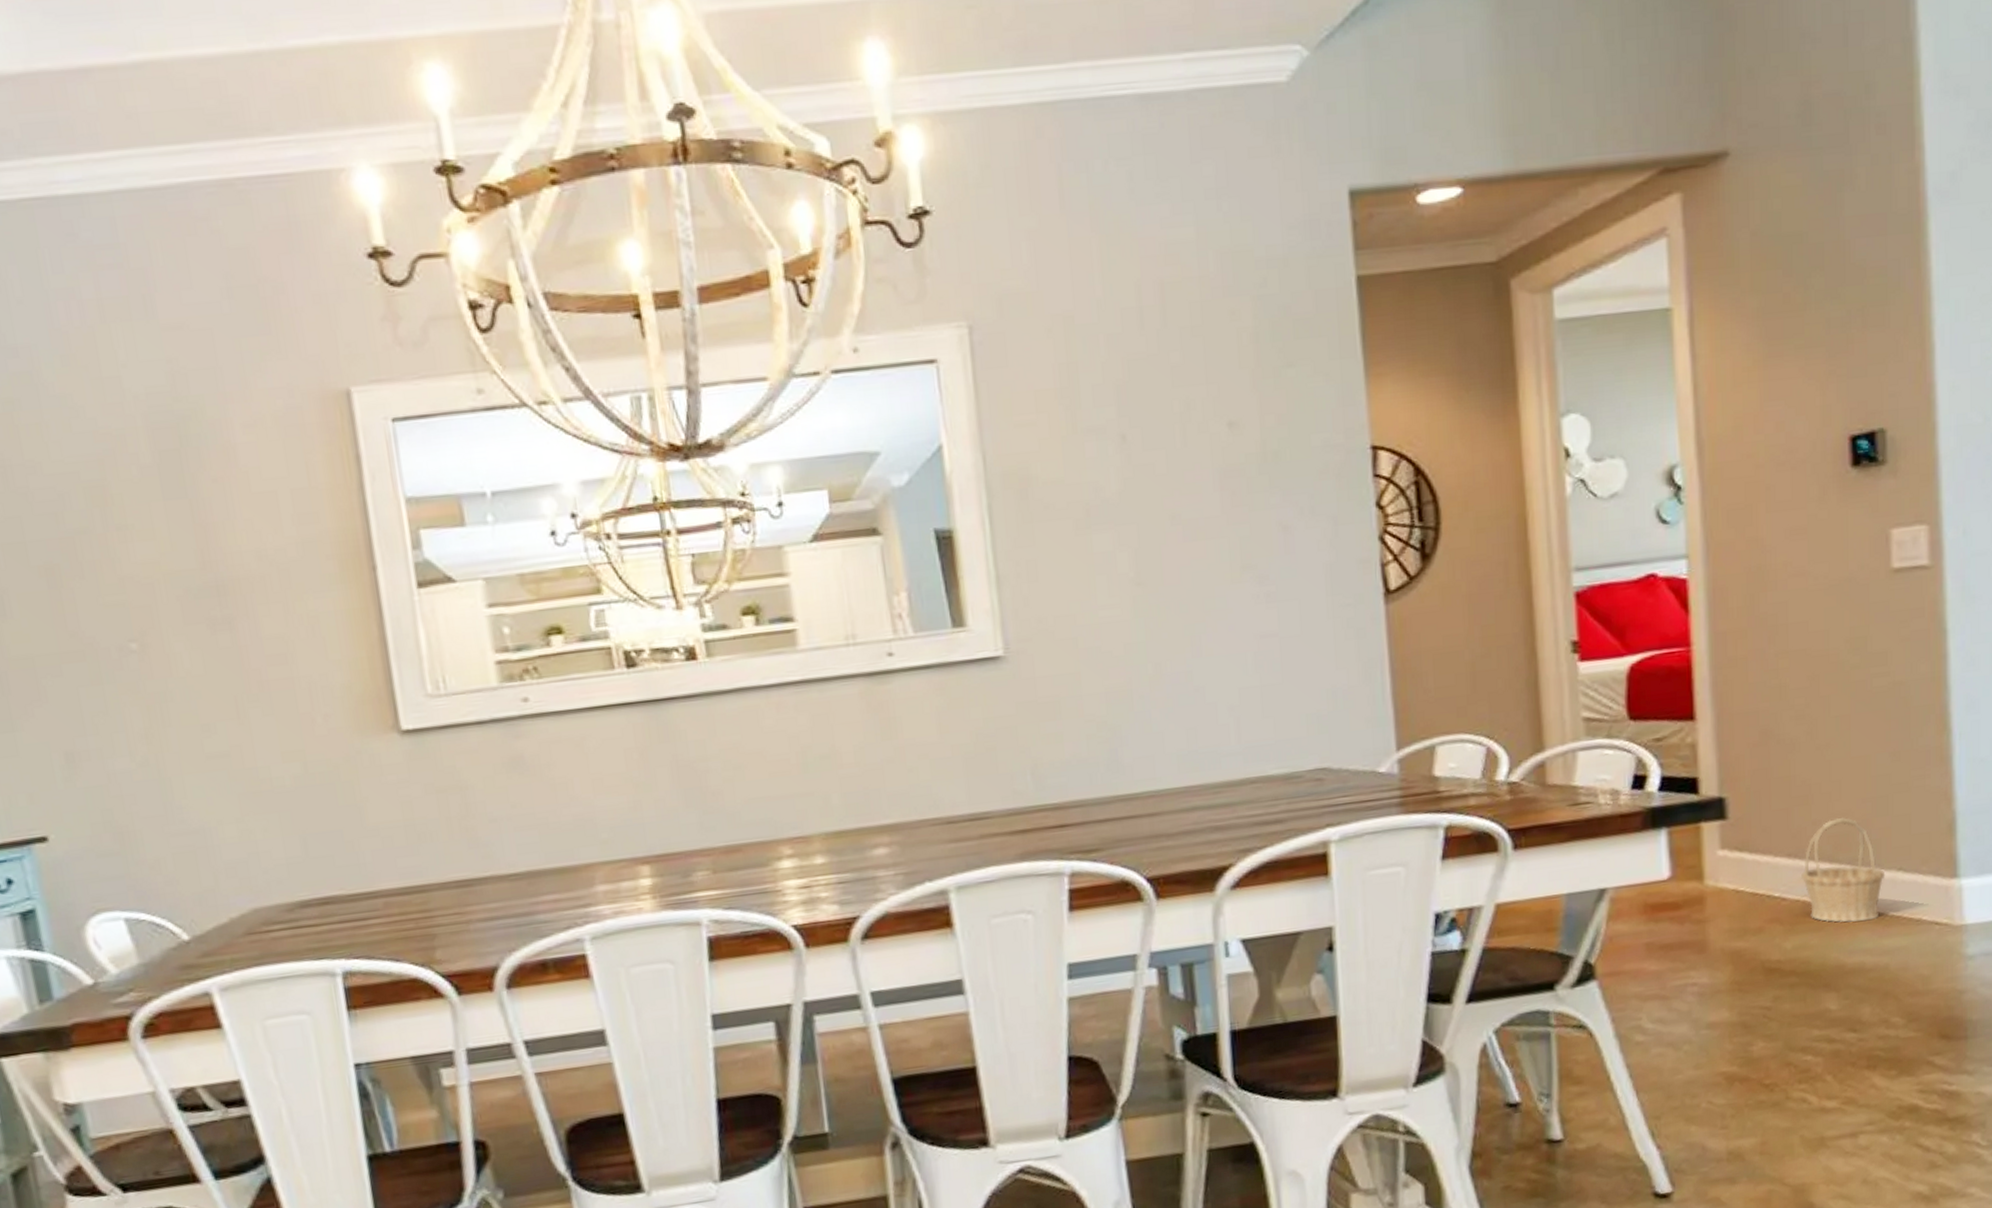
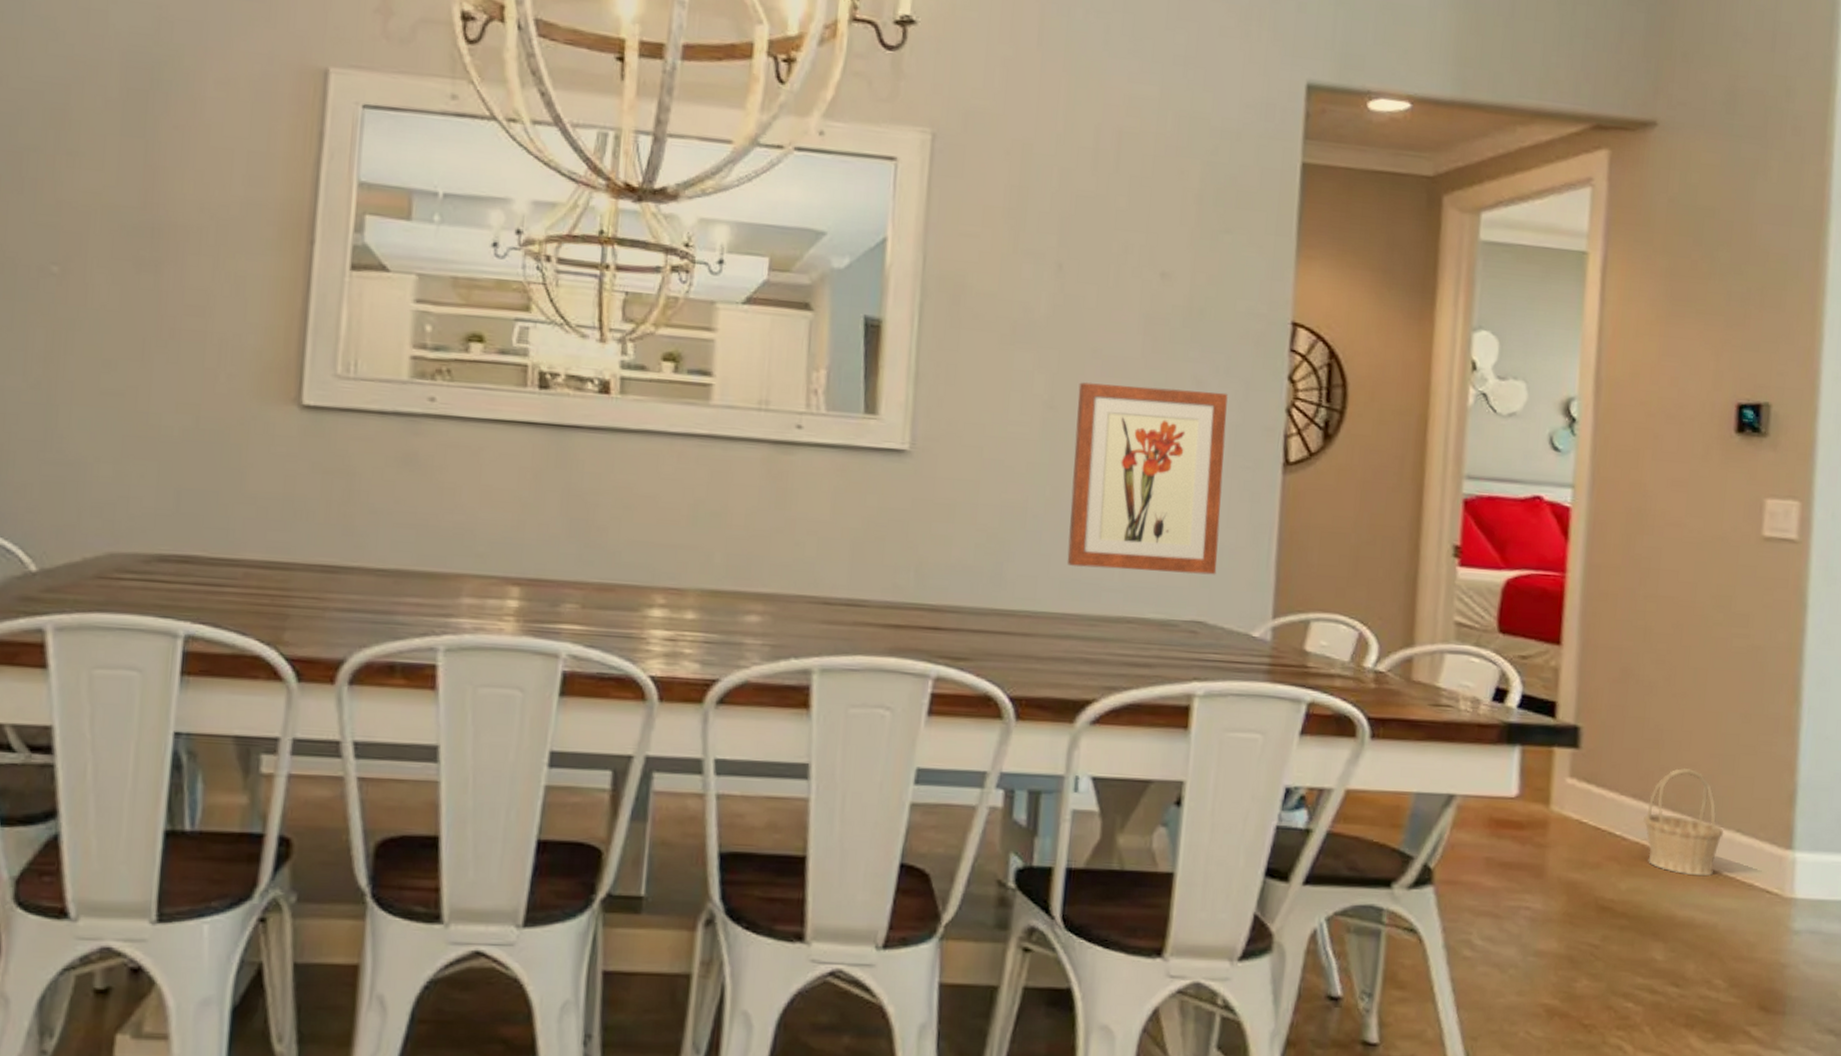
wall art: none [1163,533,1333,739] -> present [1066,382,1228,575]

